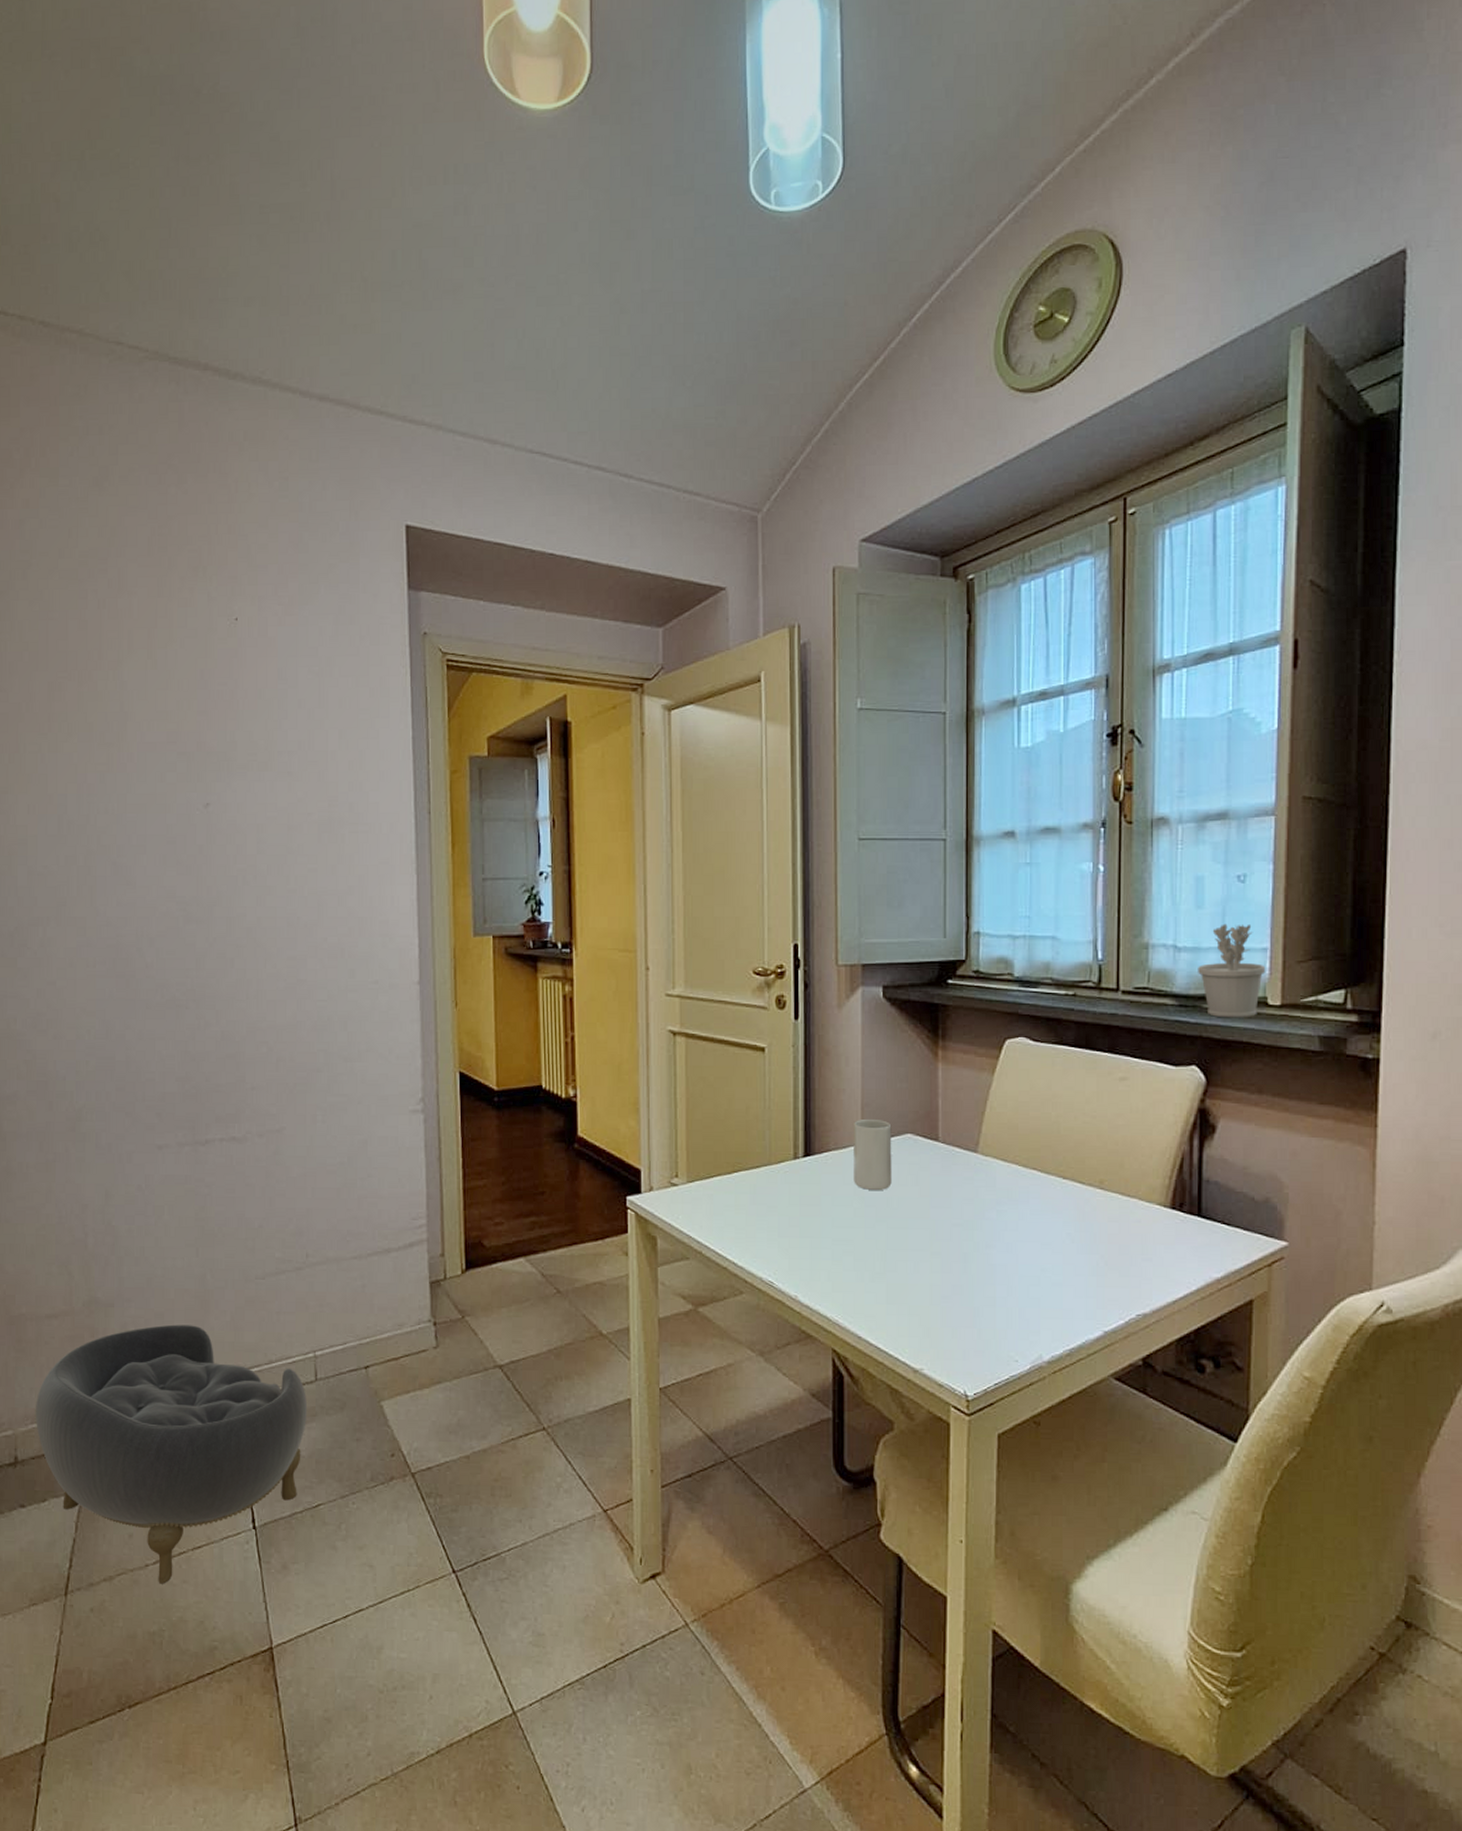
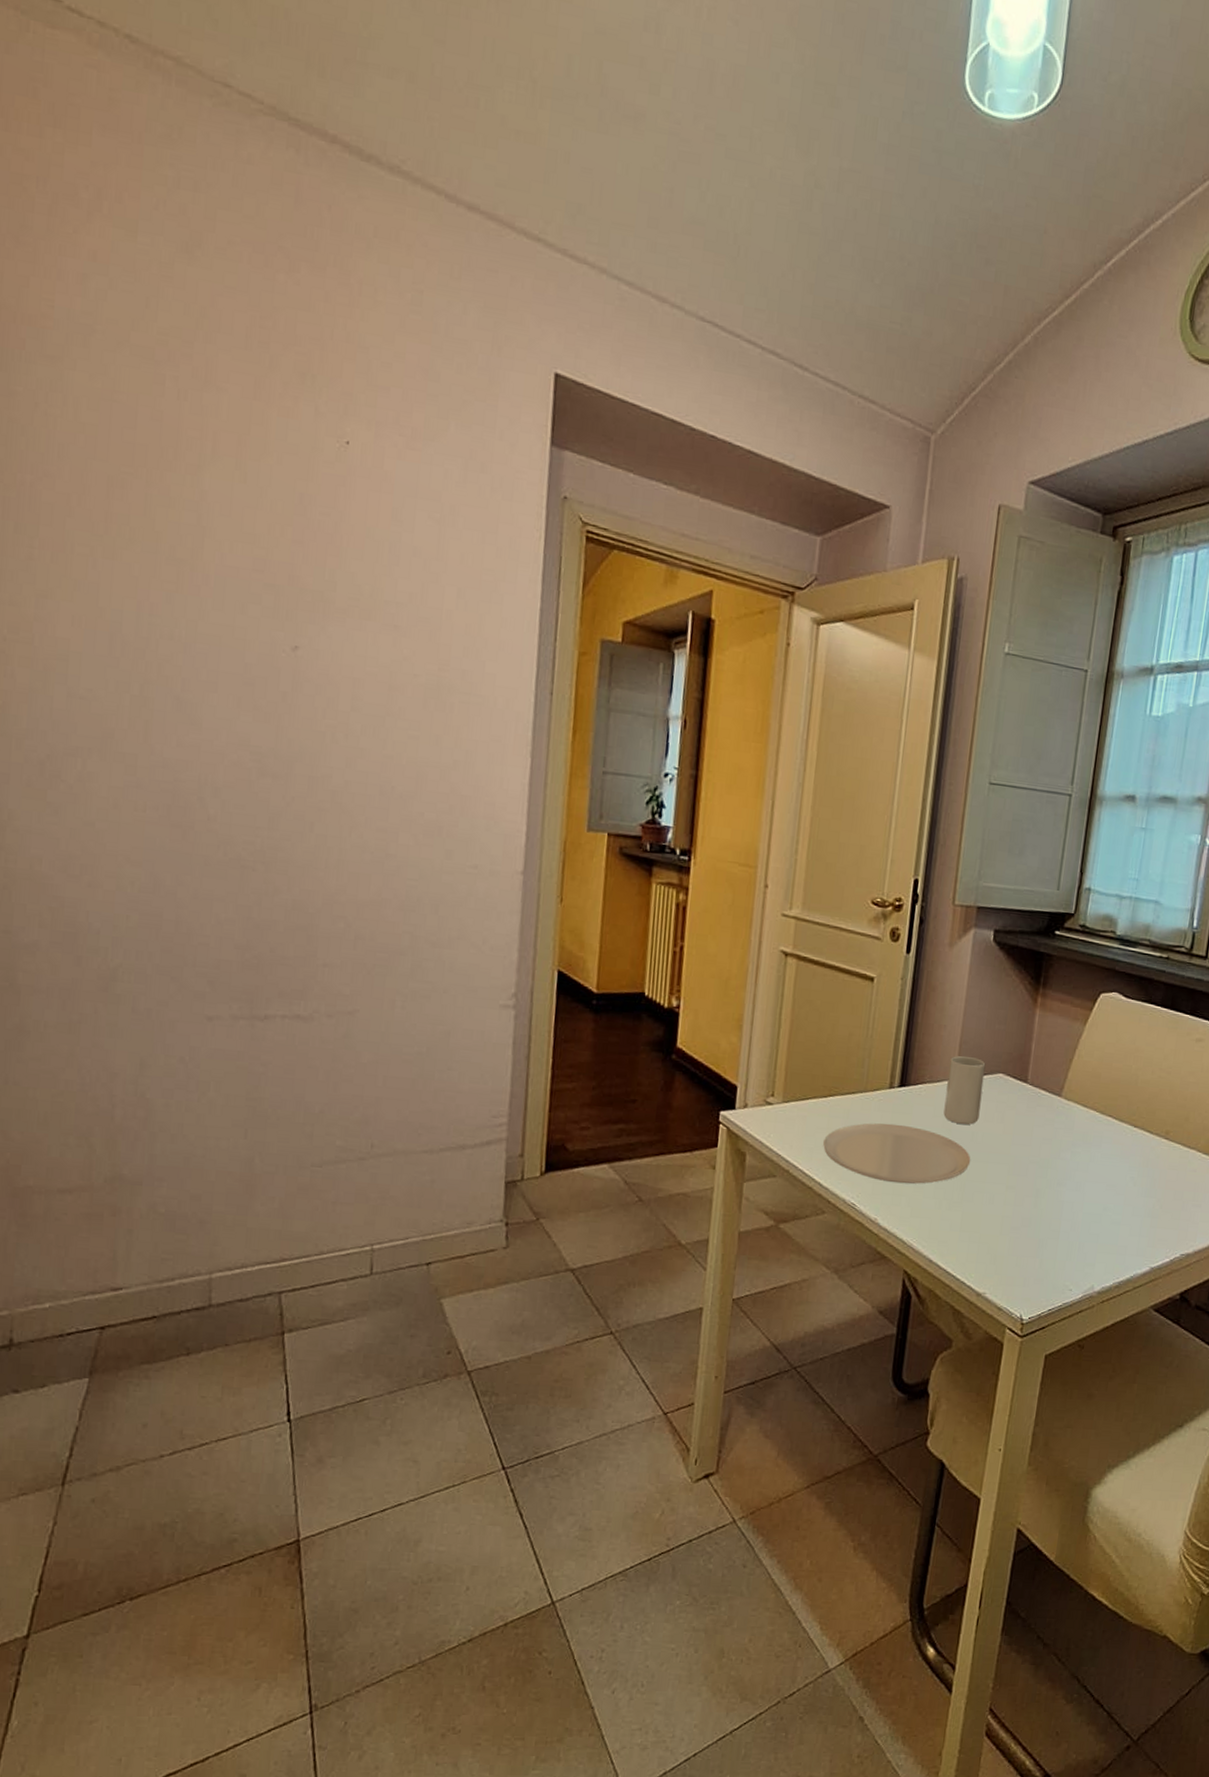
pet bed: present [36,1324,308,1584] -> none [38,1208,360,1476]
plate: none [733,1195,889,1258] -> present [823,1123,971,1184]

